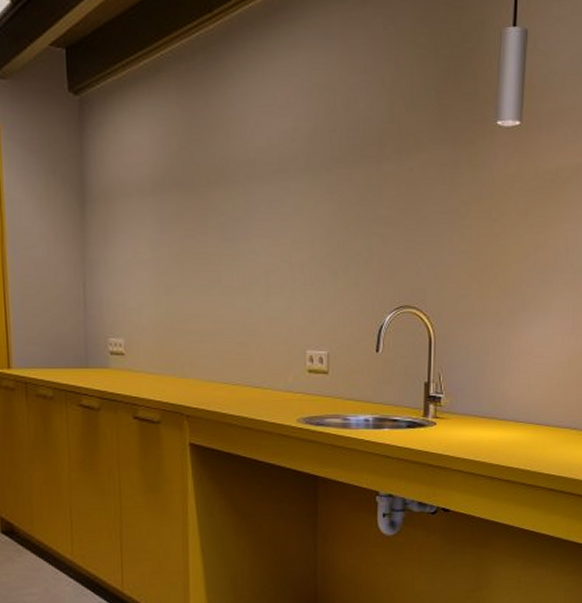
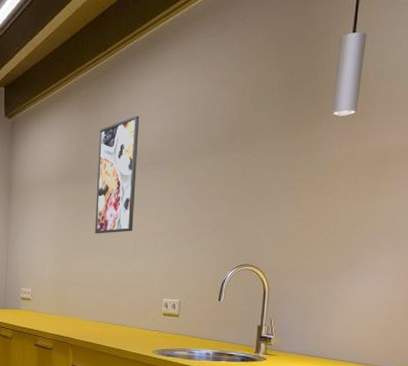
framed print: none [208,105,263,264] -> present [95,115,140,234]

